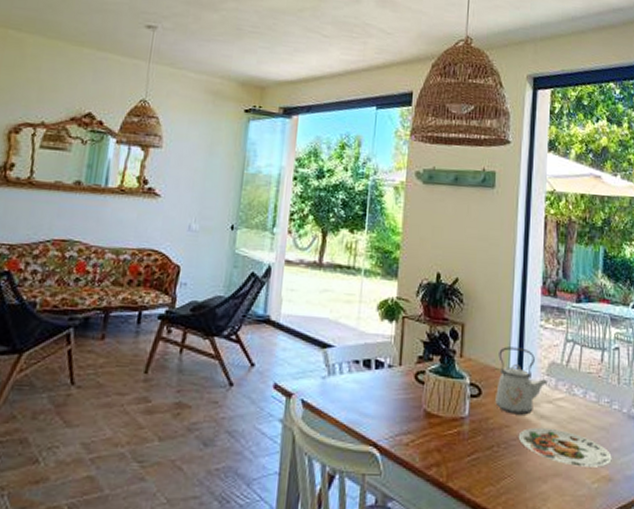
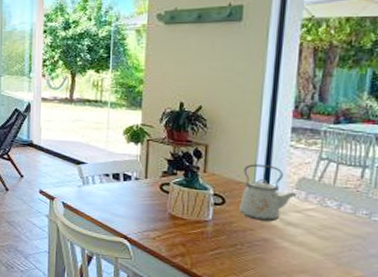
plate: present [518,427,612,467] -> none [262,232,368,269]

